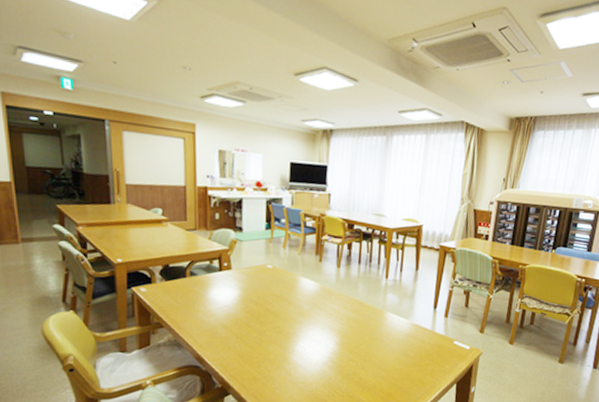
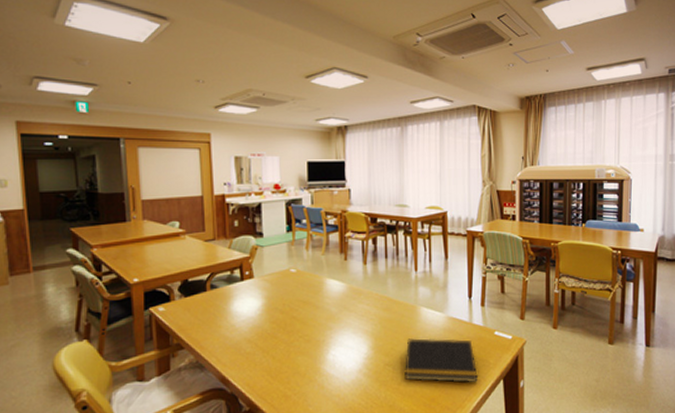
notepad: none [366,339,434,384] -> present [405,338,478,382]

